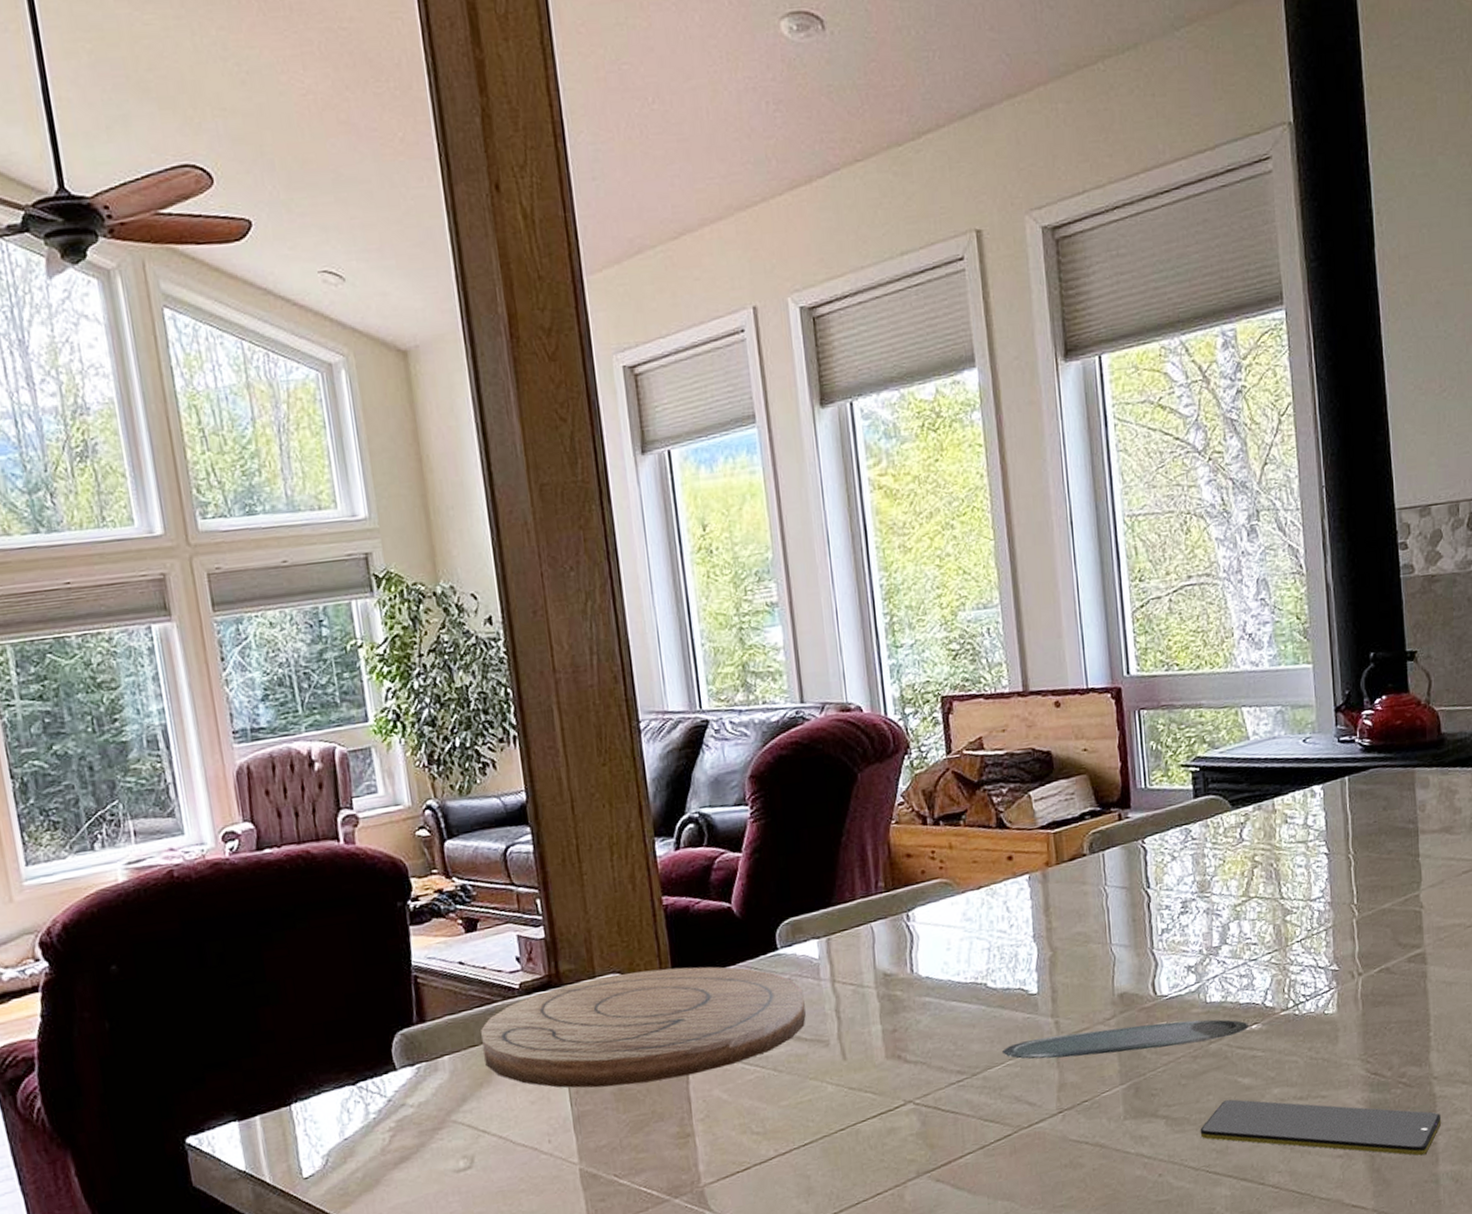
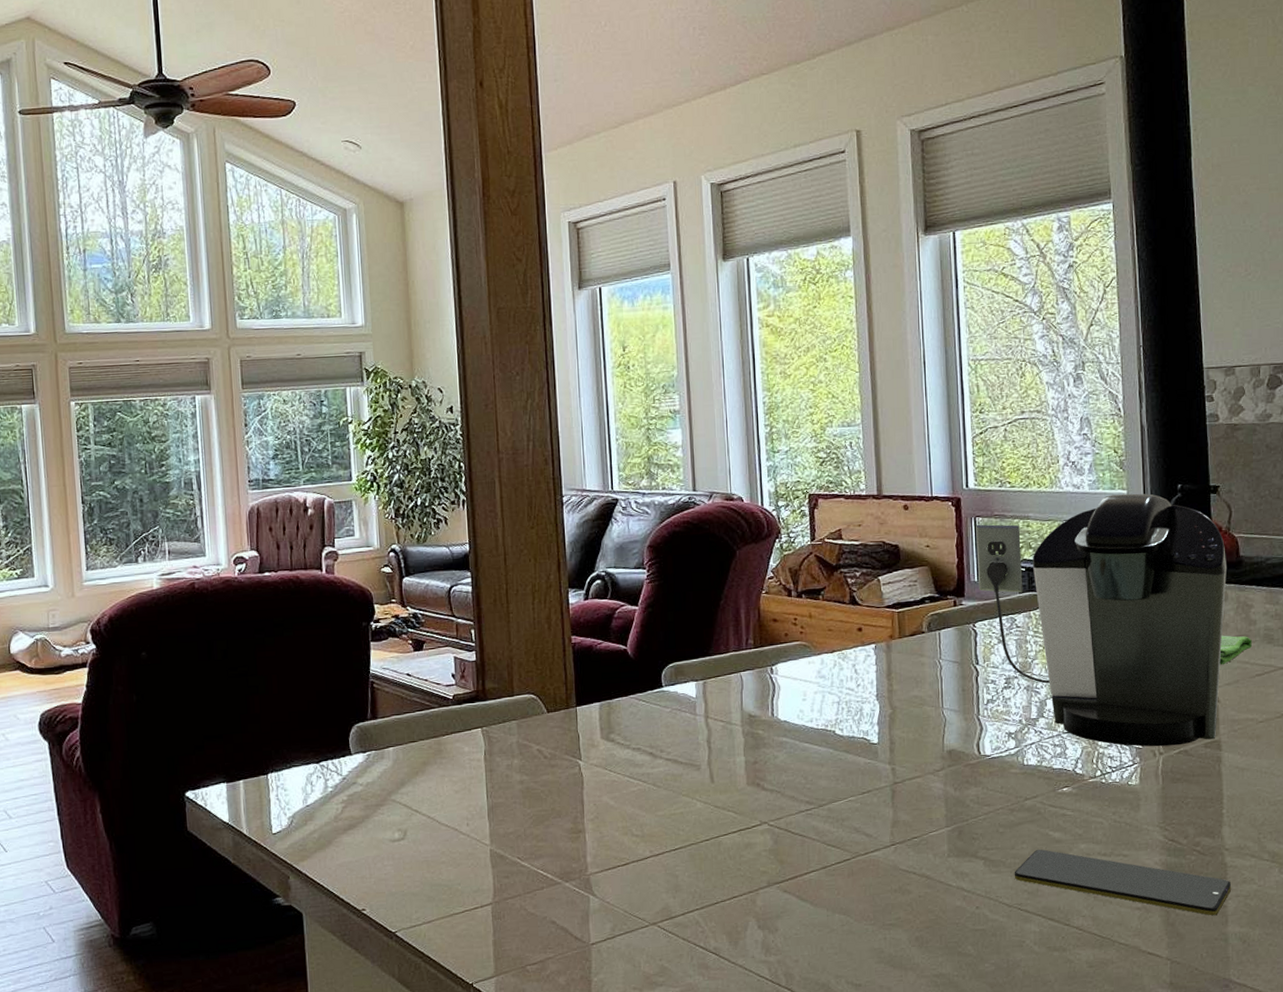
cutting board: present [481,966,806,1088] -> none [420,694,682,785]
oval tray: present [1002,1019,1249,1060] -> none [846,778,1060,800]
coffee maker: none [1140,666,1427,969] -> present [976,493,1227,747]
dish towel: none [1422,827,1457,863] -> present [1219,635,1252,664]

